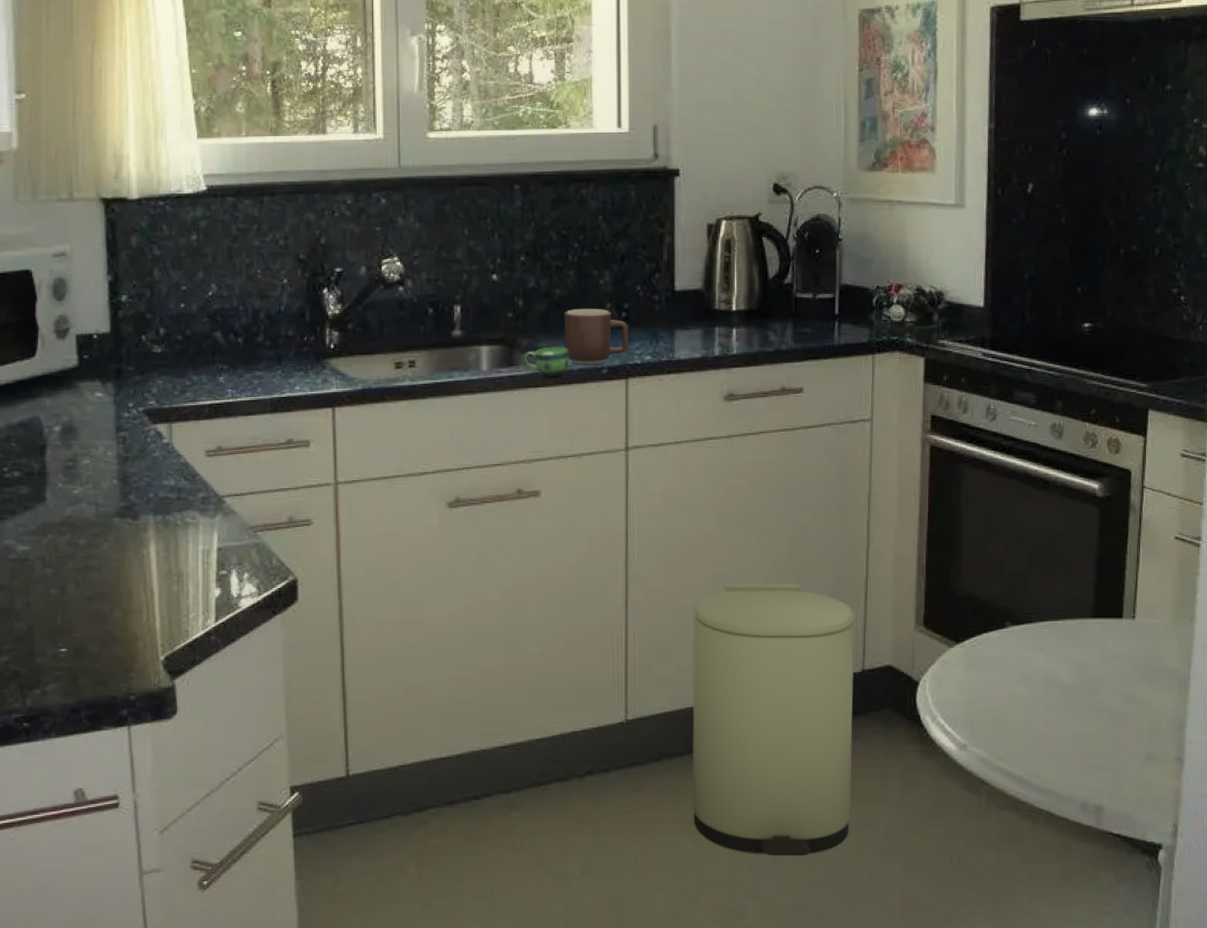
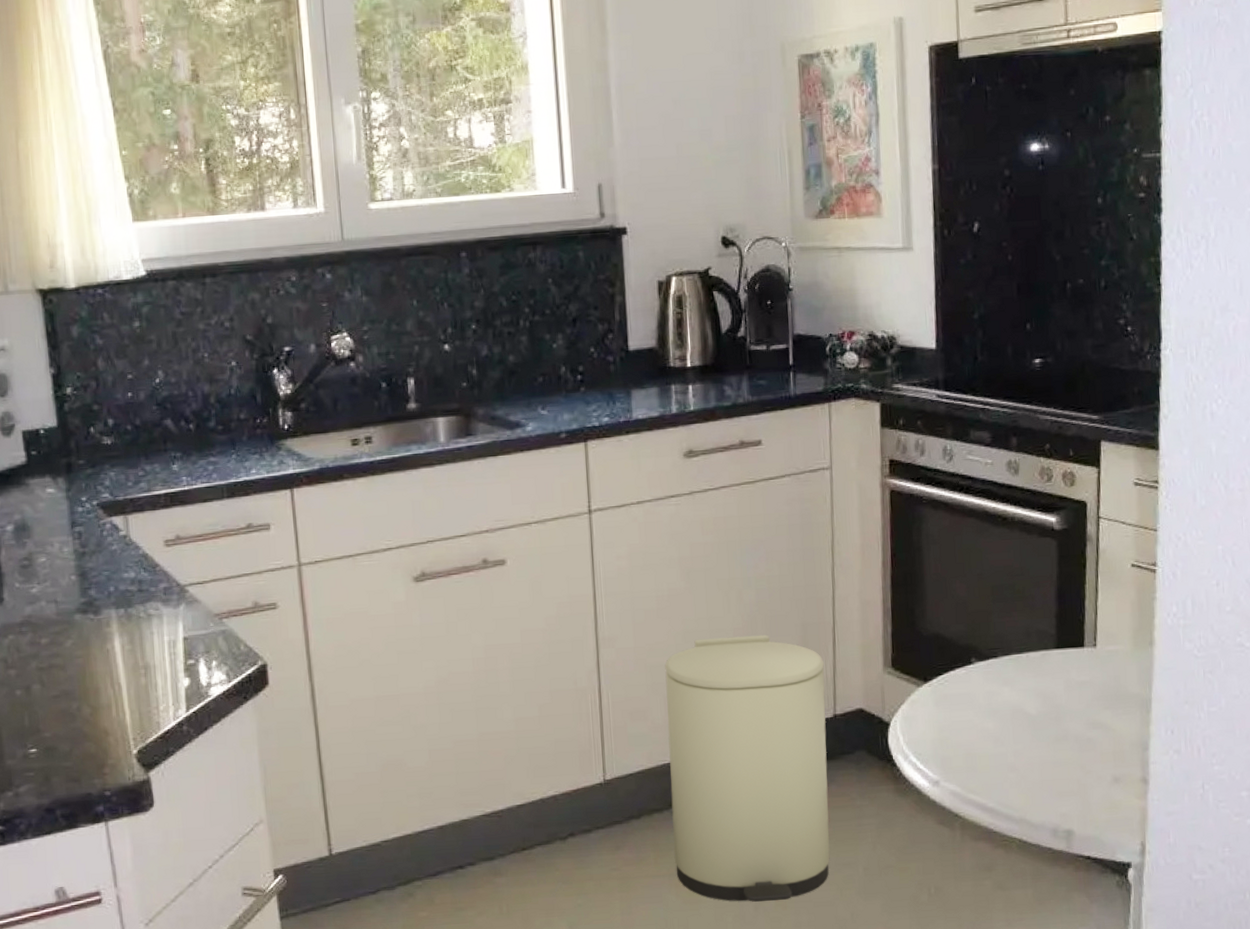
cup: present [524,347,569,378] -> none [481,413,527,445]
mug: present [564,308,628,365] -> none [519,372,586,431]

